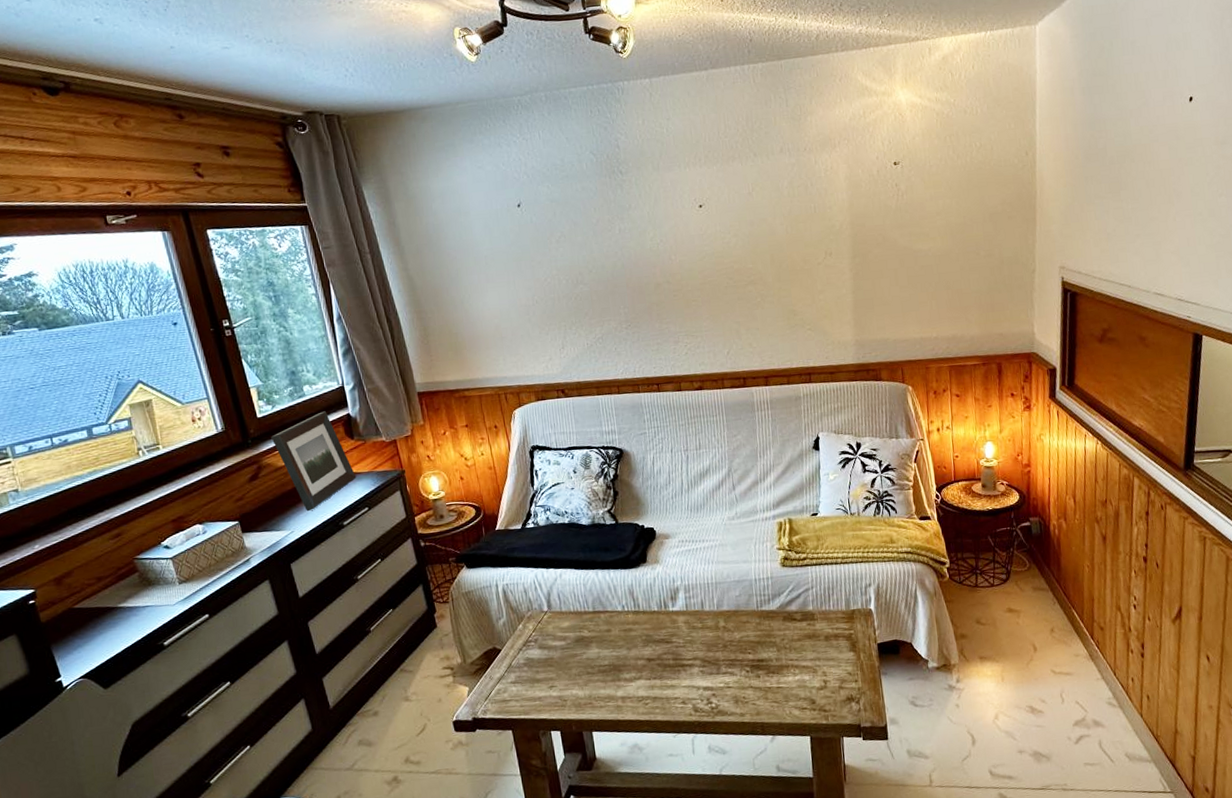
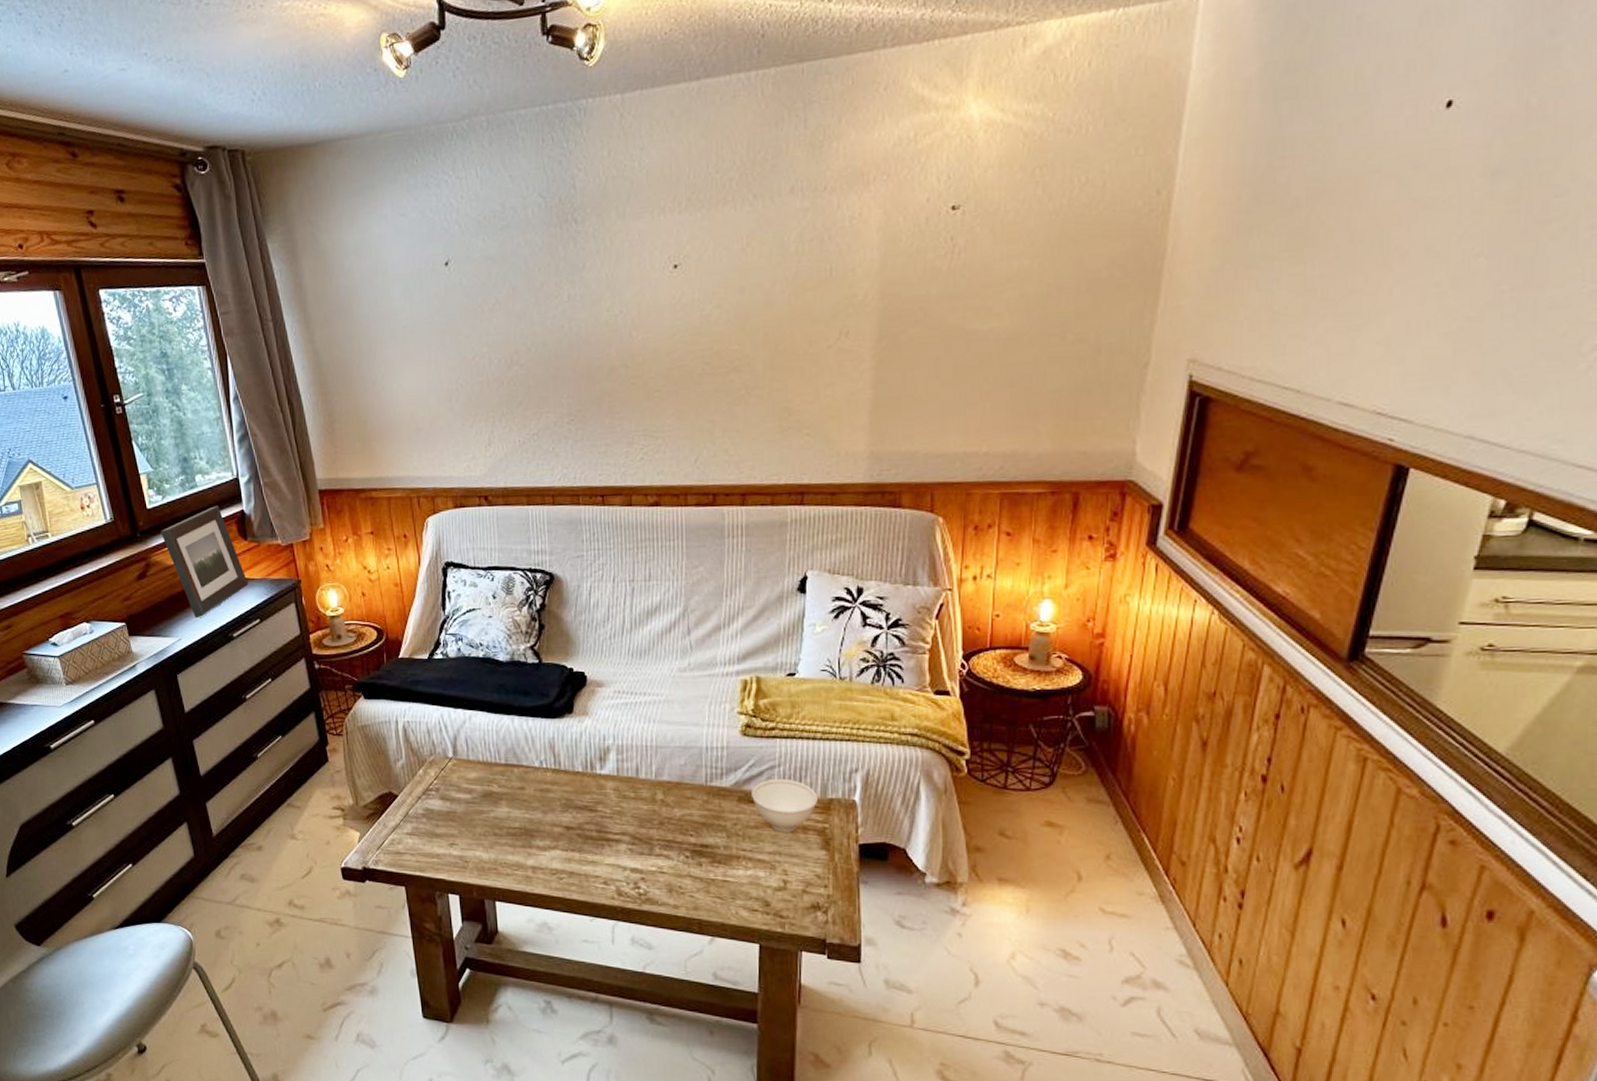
bowl: none [793,598,844,642] -> present [752,778,817,833]

